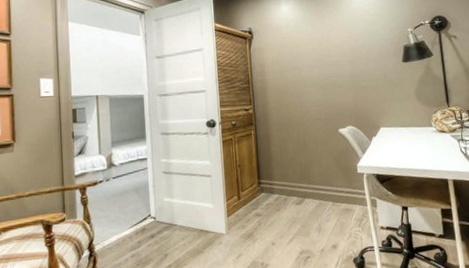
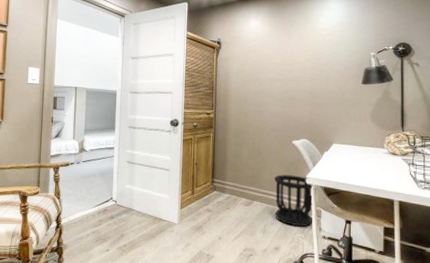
wastebasket: none [323,165,368,220] -> present [274,174,314,227]

